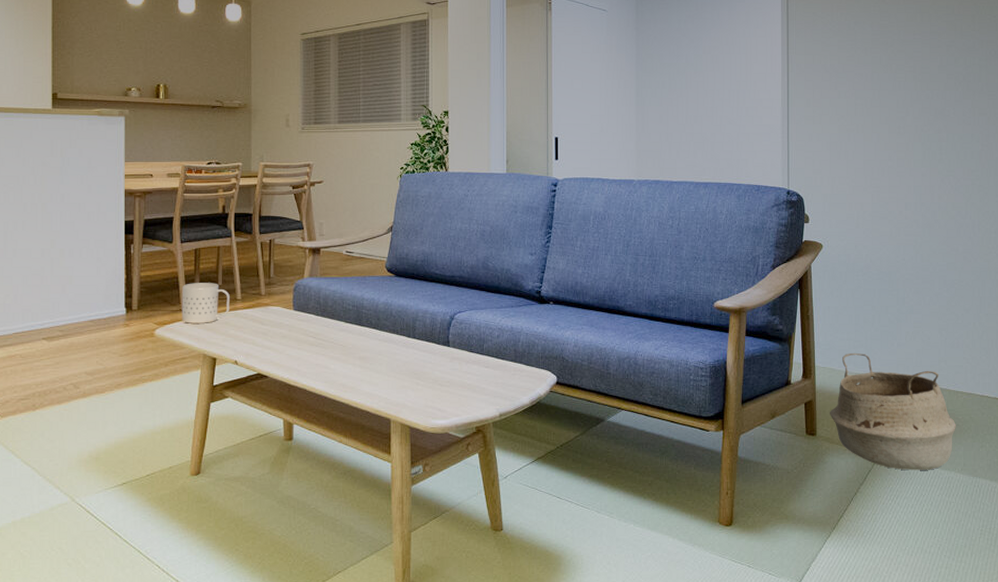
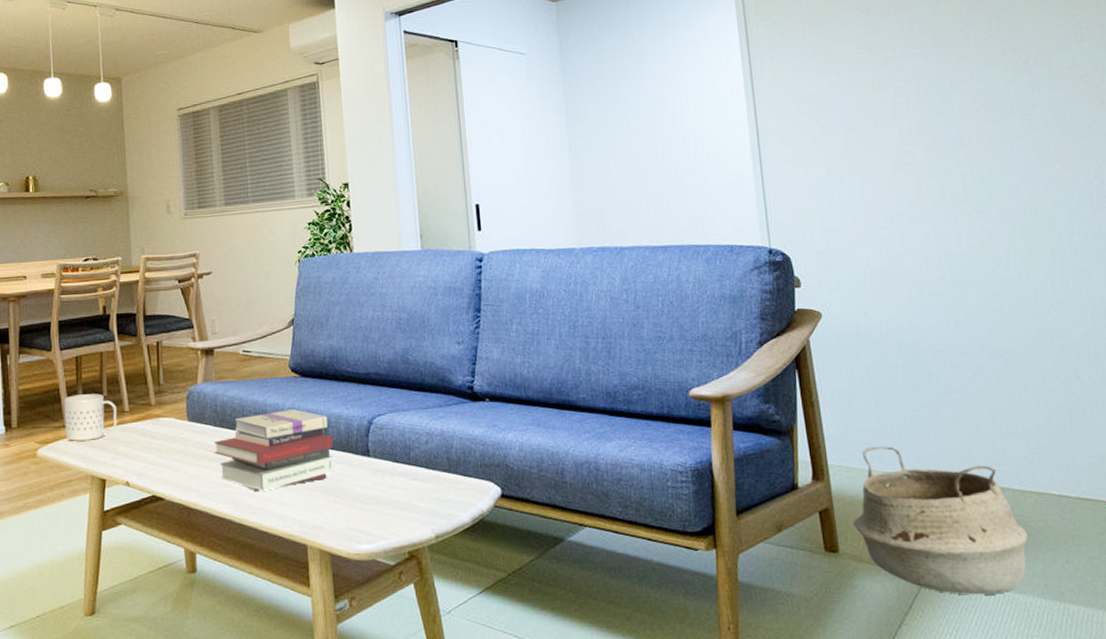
books: none [315,304,420,372] -> present [214,409,335,491]

